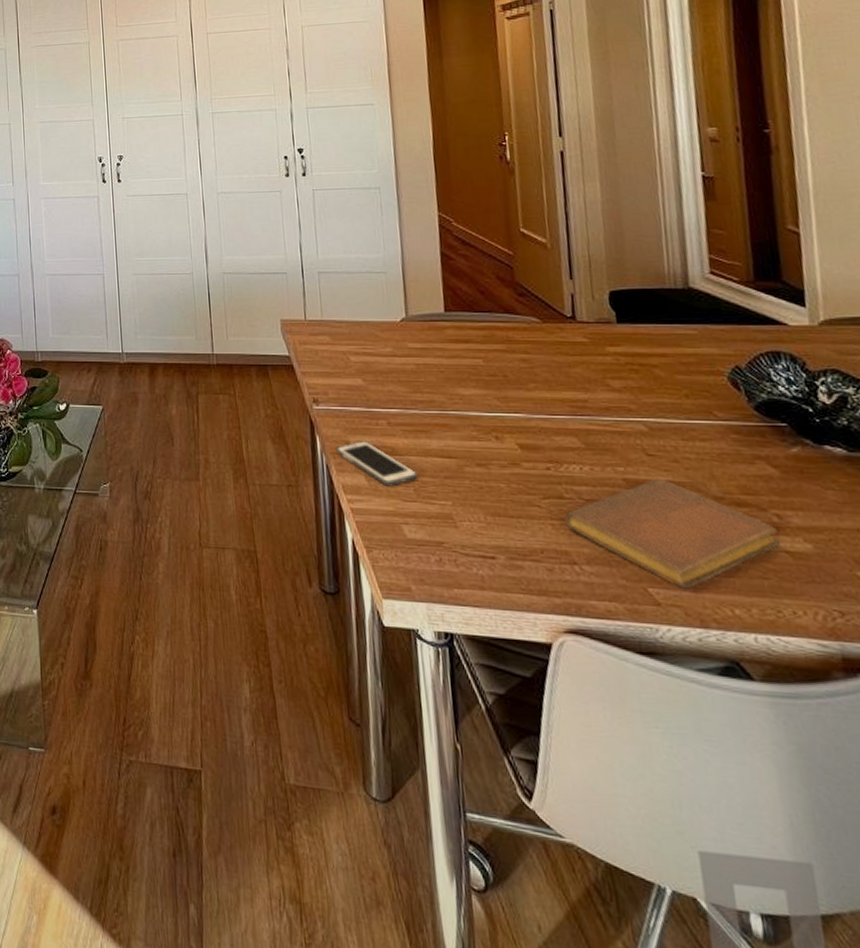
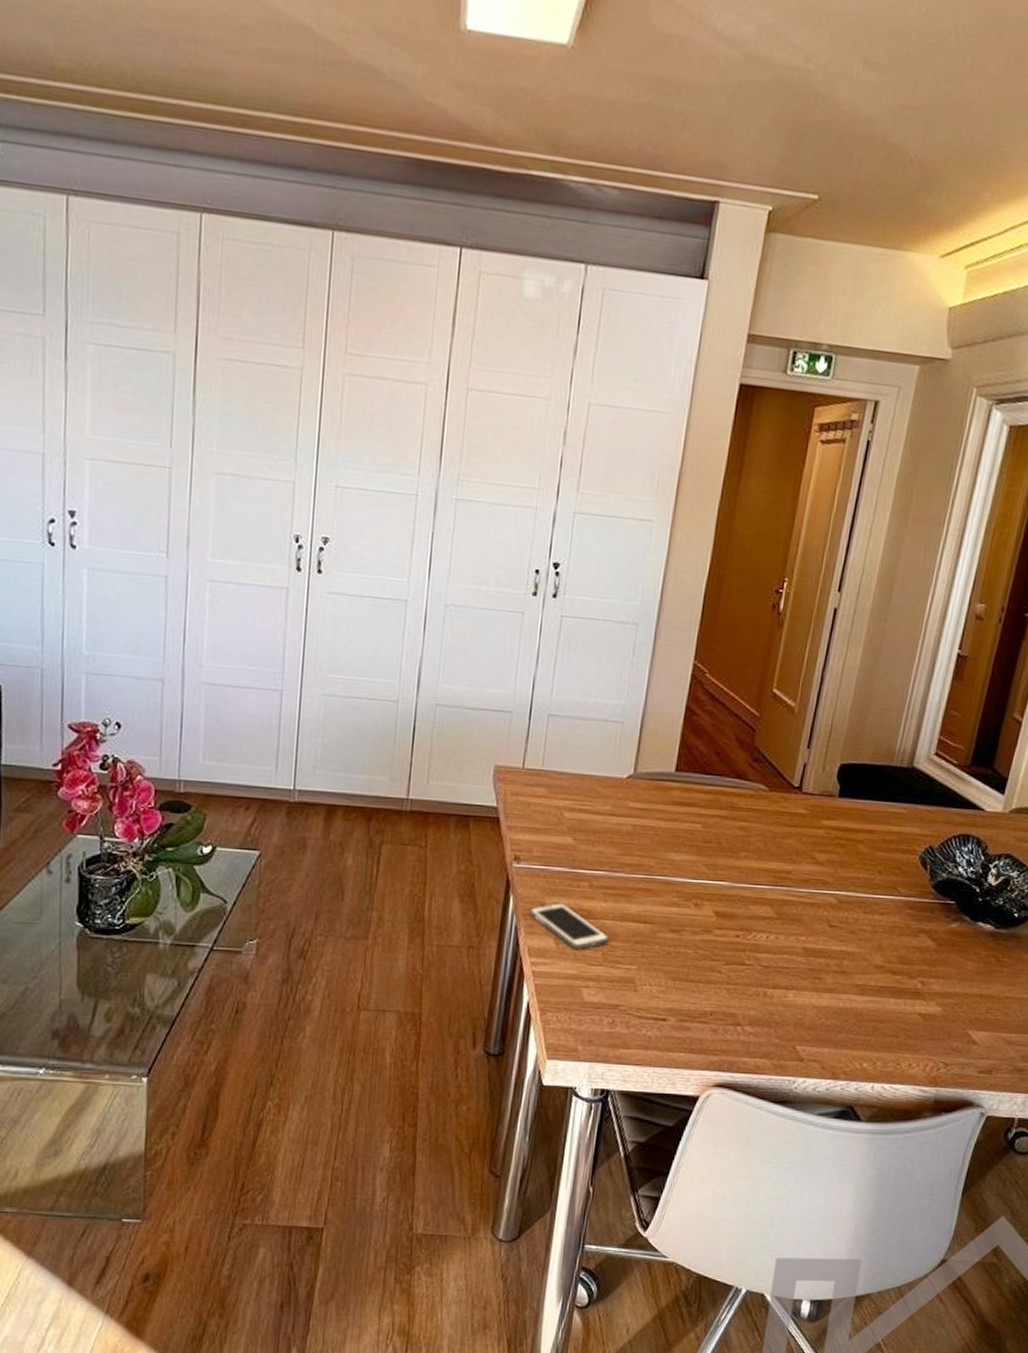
notebook: present [565,478,779,589] -> none [740,947,918,1046]

